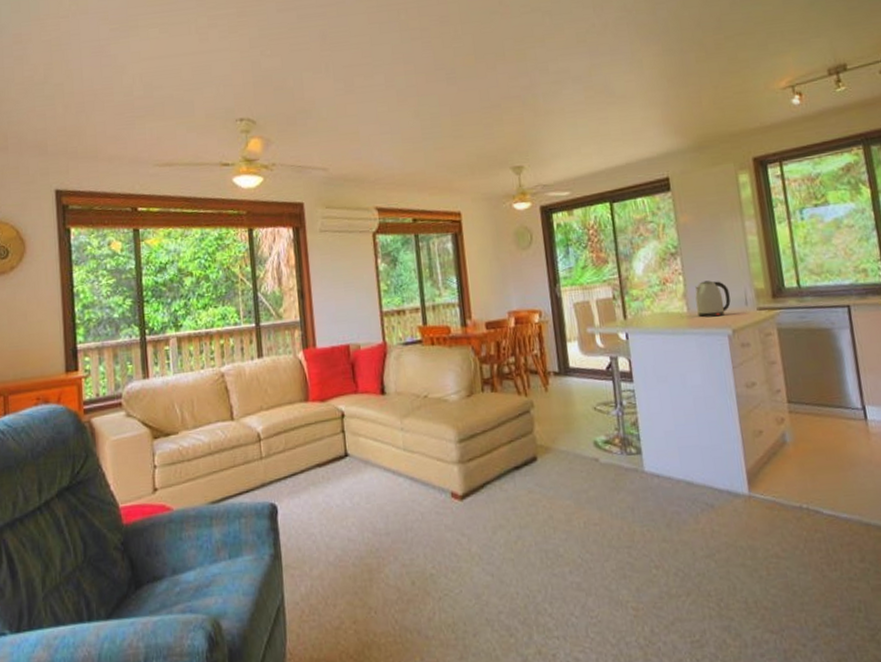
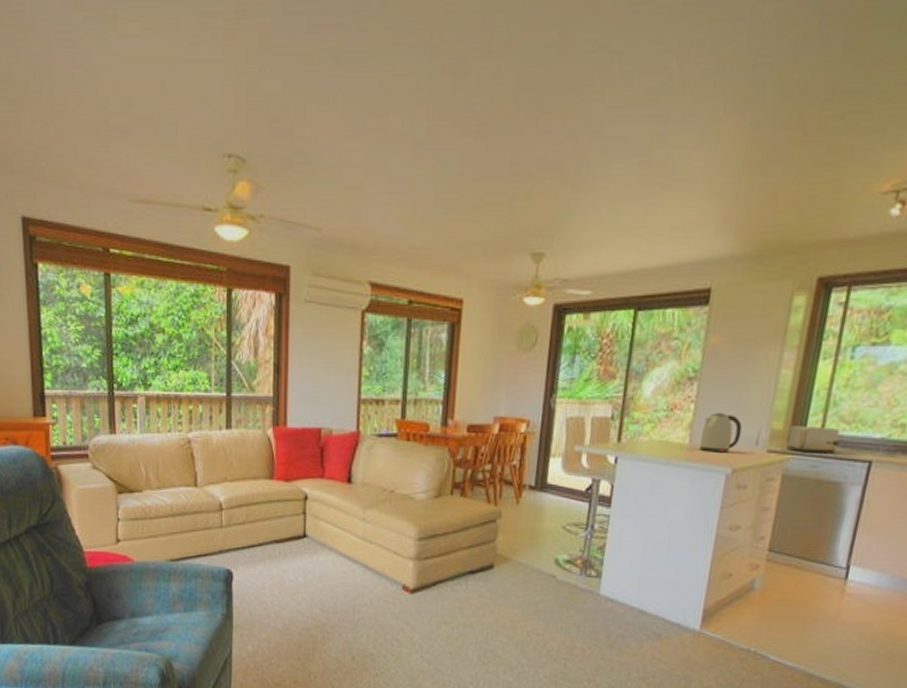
toaster: none [769,280,817,306] -> present [785,426,840,454]

